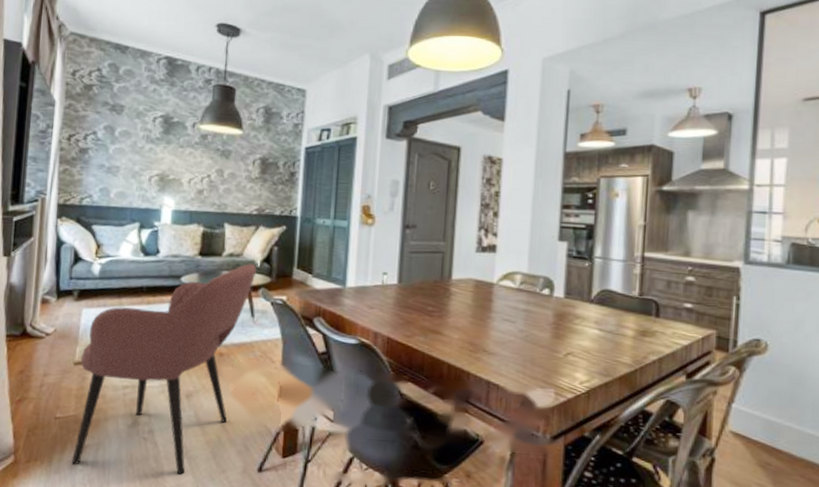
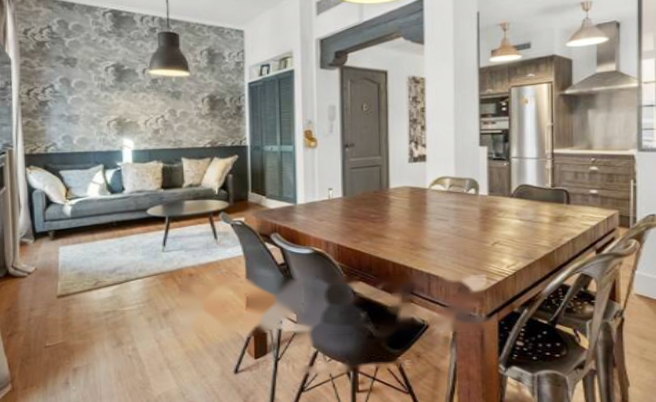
armchair: present [71,264,257,475] -> none [63,192,215,386]

